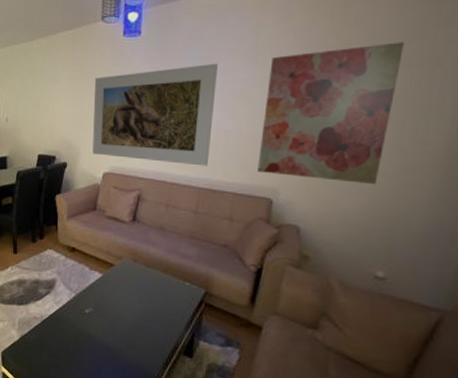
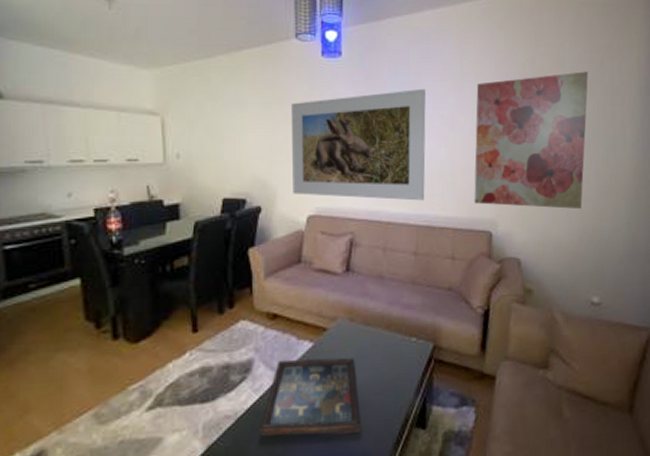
decorative tray: none [58,283,137,349] -> present [260,358,361,437]

